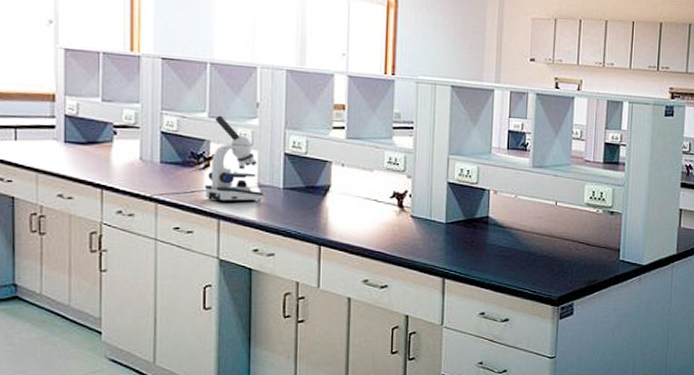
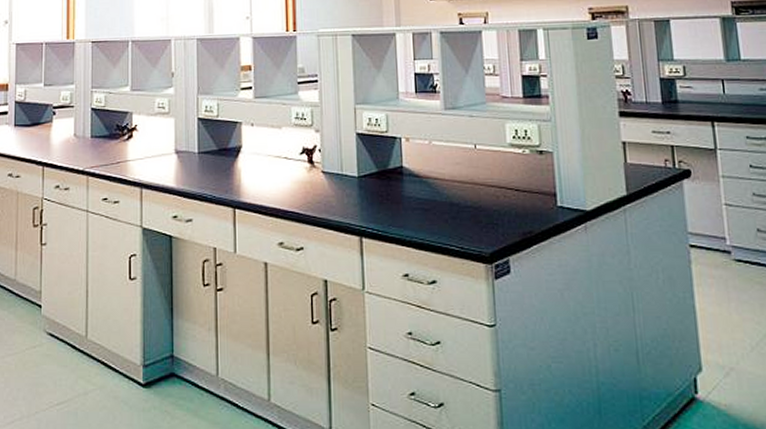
microscope: present [205,115,263,202] -> none [129,88,180,170]

